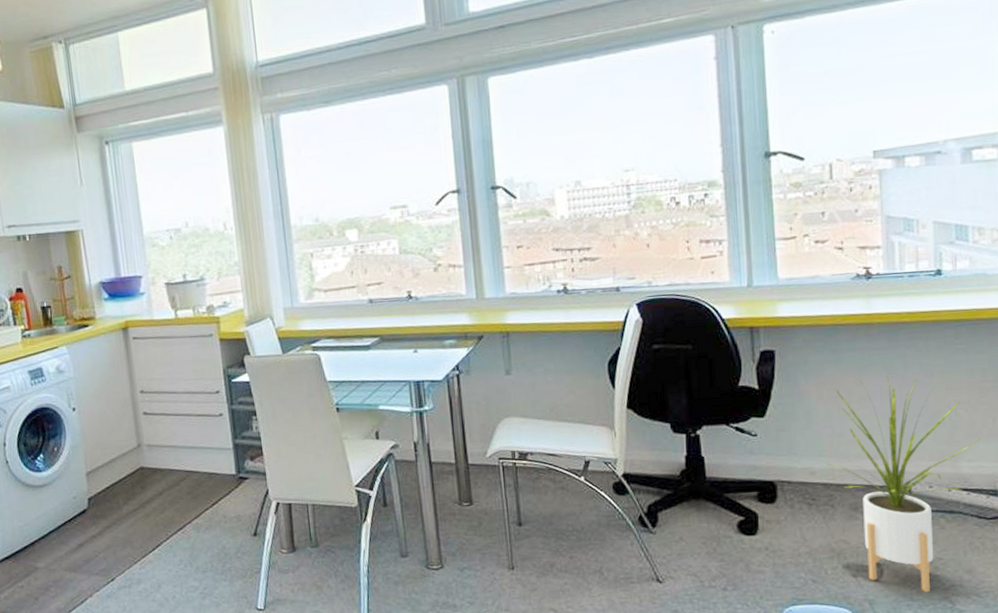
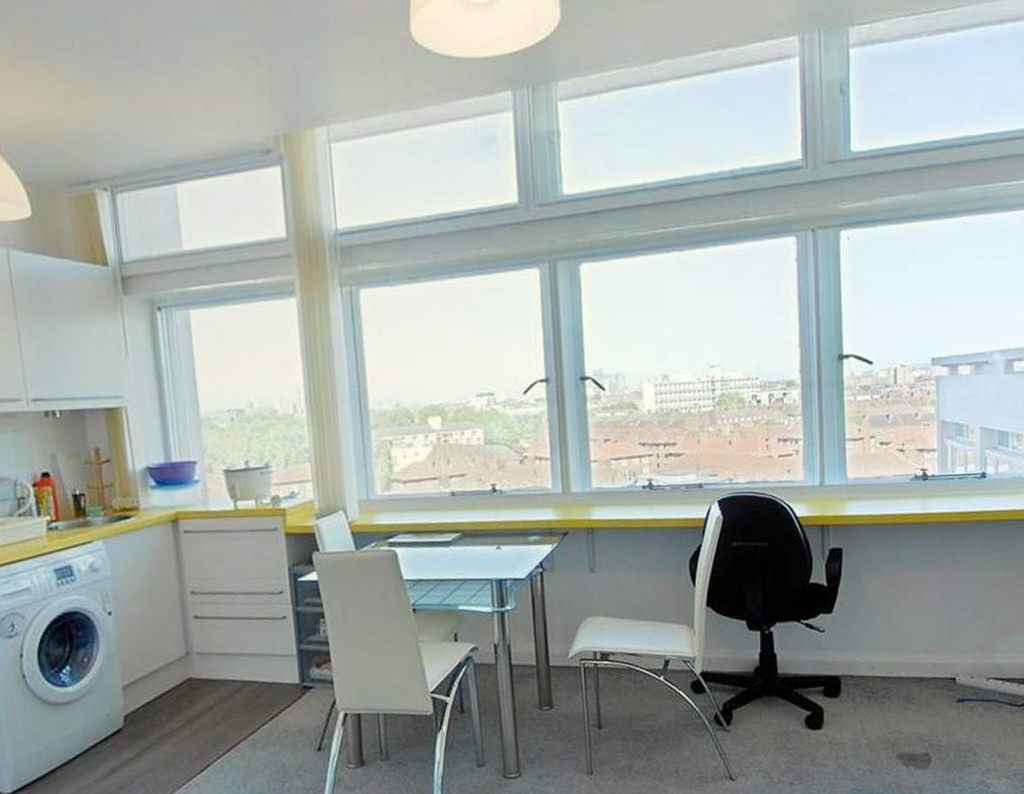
house plant: present [825,375,981,592] -> none [884,572,1014,777]

